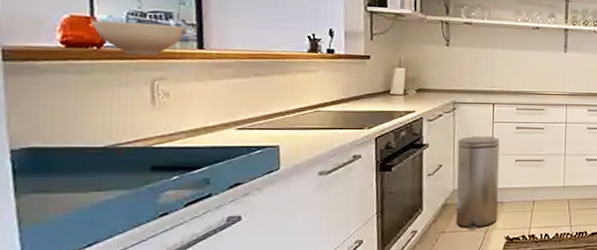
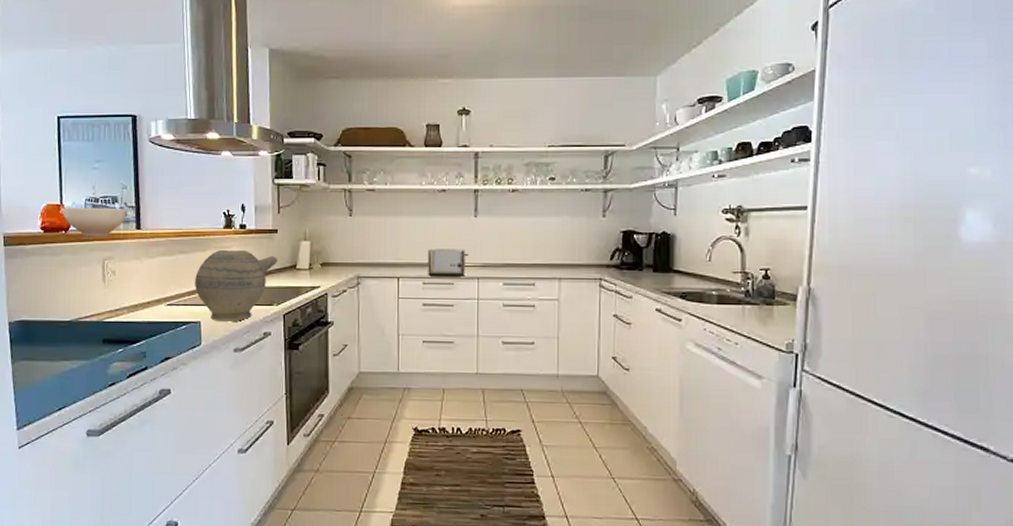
ceramic jug: none [273,74,370,146] -> present [195,250,278,323]
pedal bin: present [456,136,500,230] -> none [361,313,406,417]
toaster: none [520,78,559,103] -> present [427,248,469,276]

